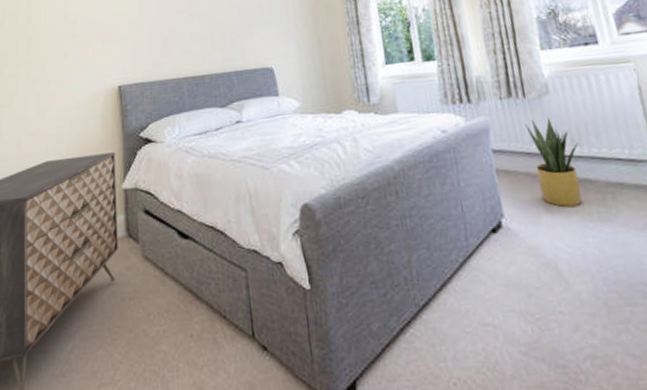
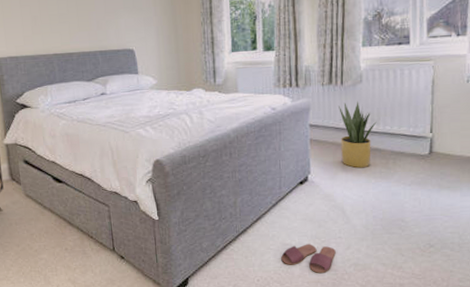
slippers: none [482,323,560,371] -> present [281,244,336,273]

